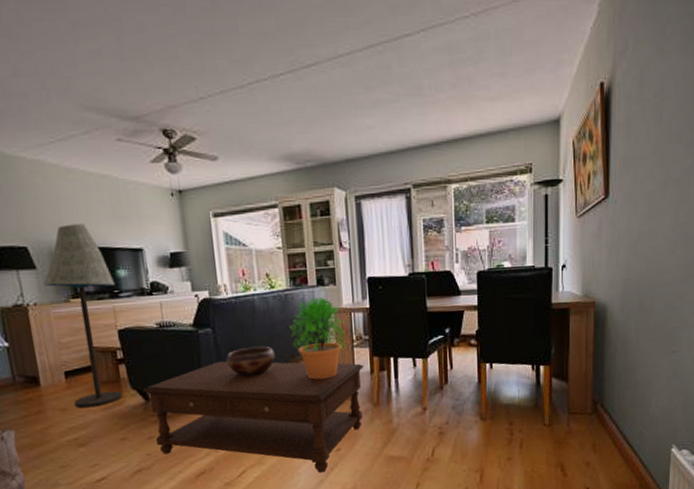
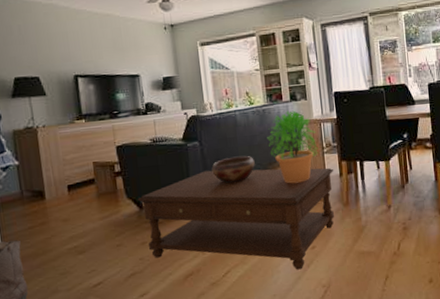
floor lamp: present [43,224,123,408] -> none [52,55,119,218]

